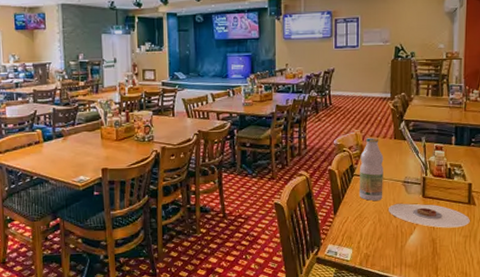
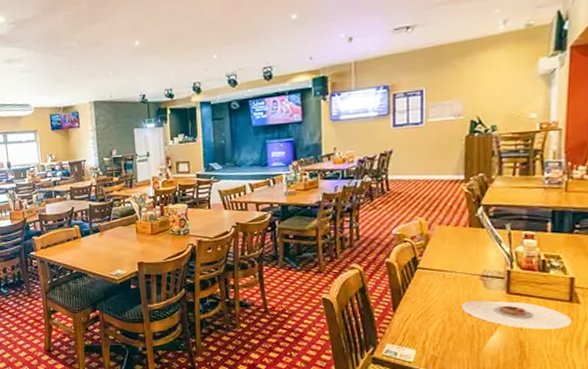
bottle: present [358,137,384,201] -> none [423,225,455,297]

